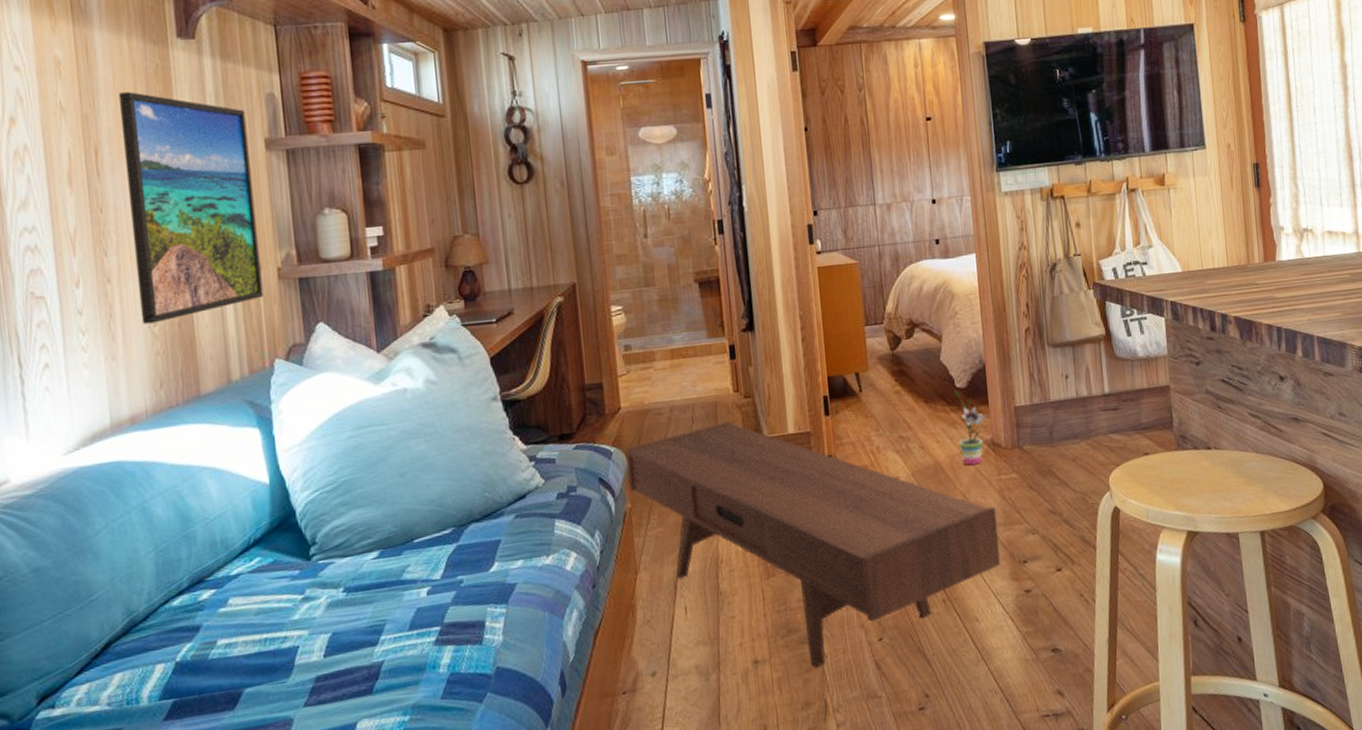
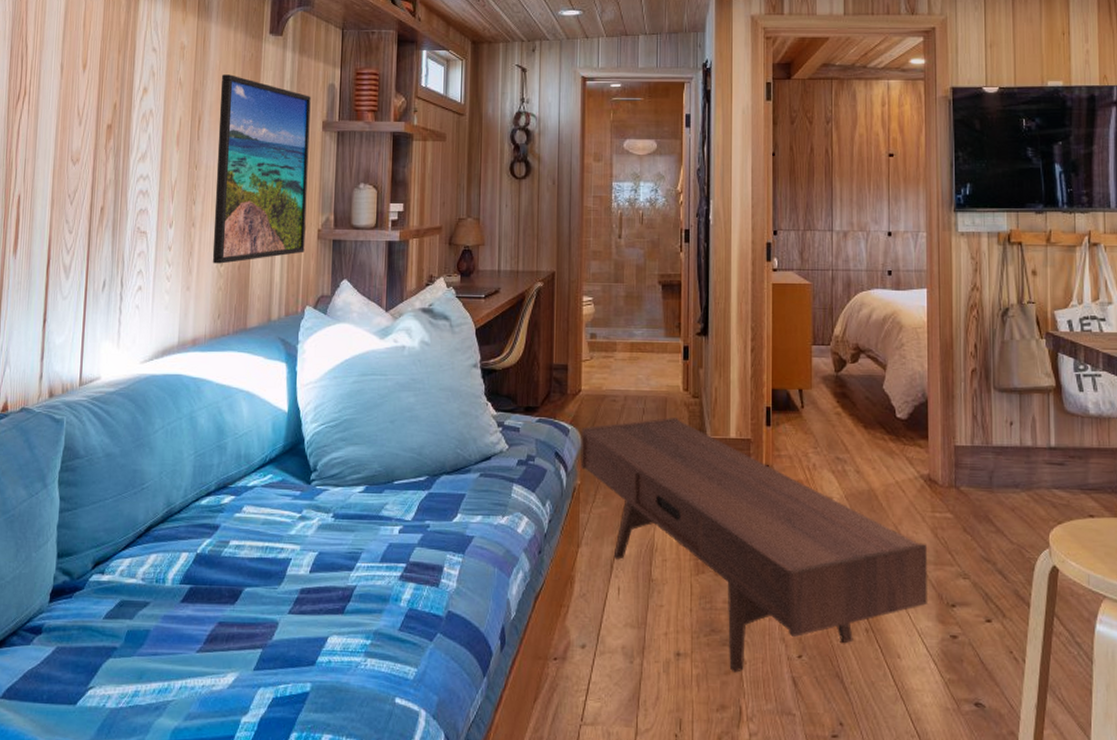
potted plant: present [954,390,988,466] -> none [894,420,926,498]

